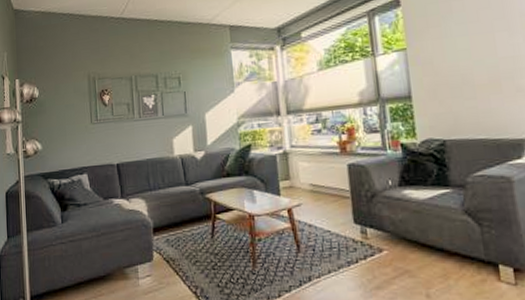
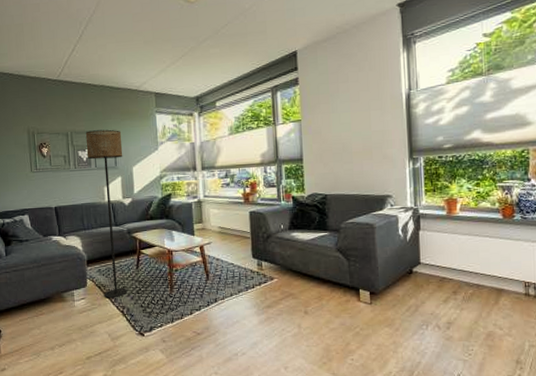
floor lamp: none [151,70,202,276] -> present [85,129,128,298]

